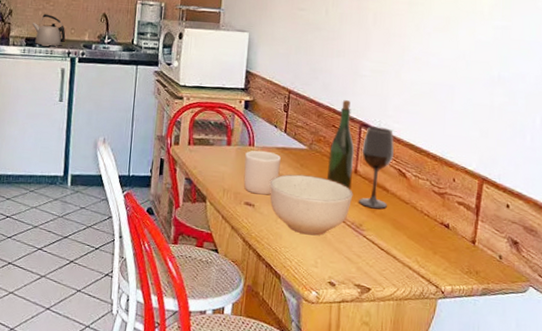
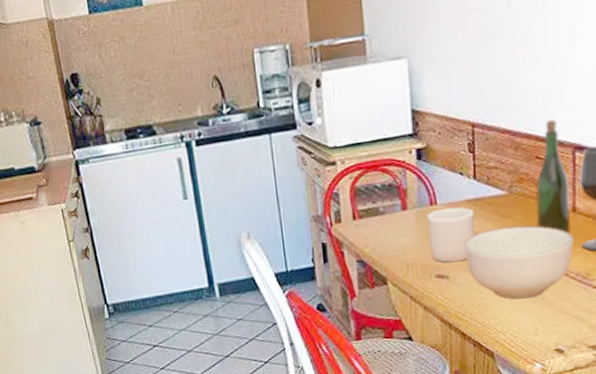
kettle: present [31,13,66,46] -> none [127,92,174,135]

